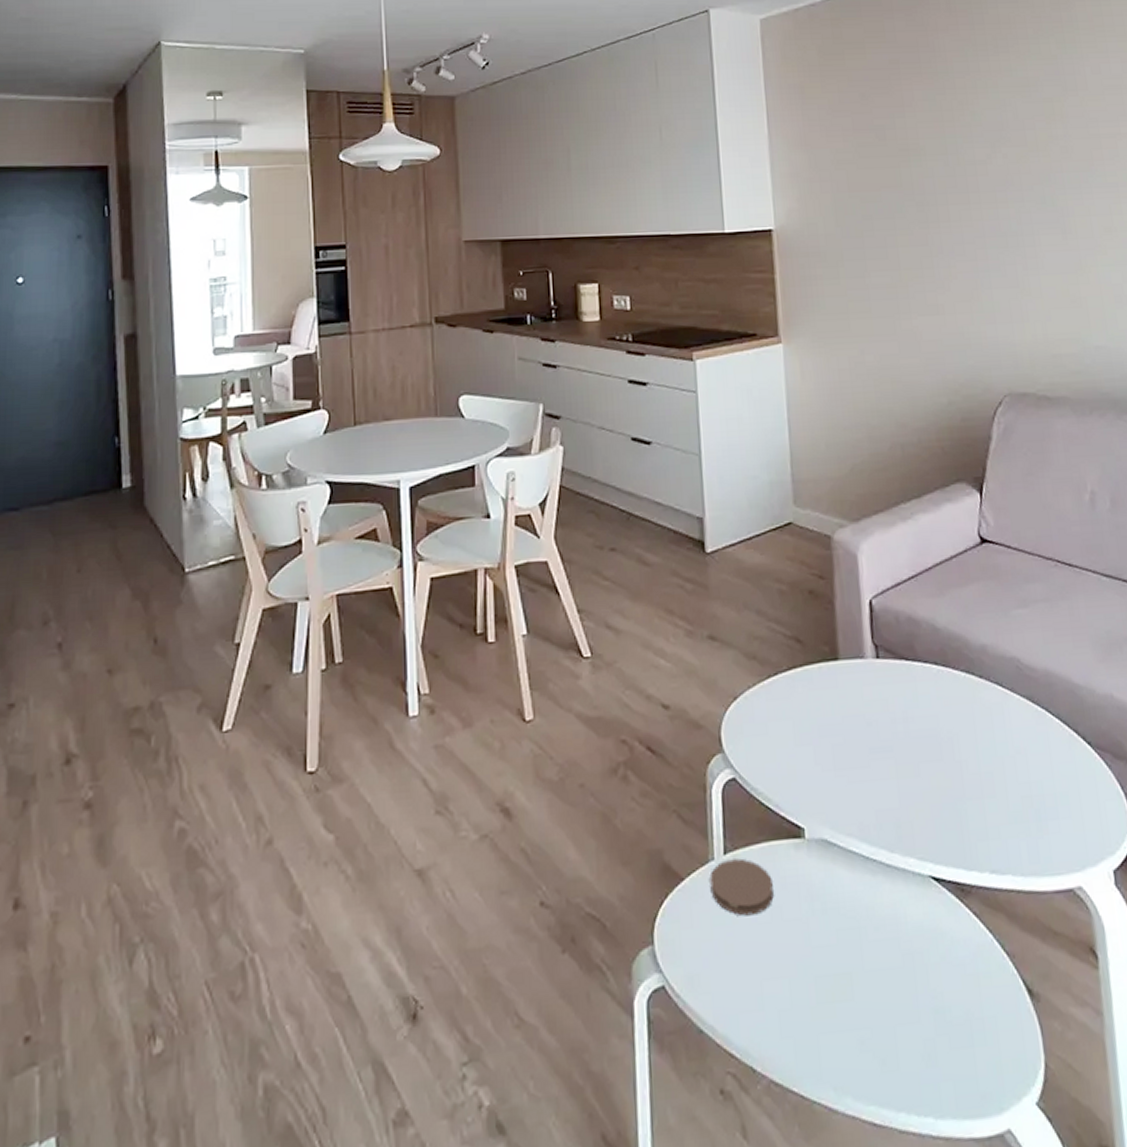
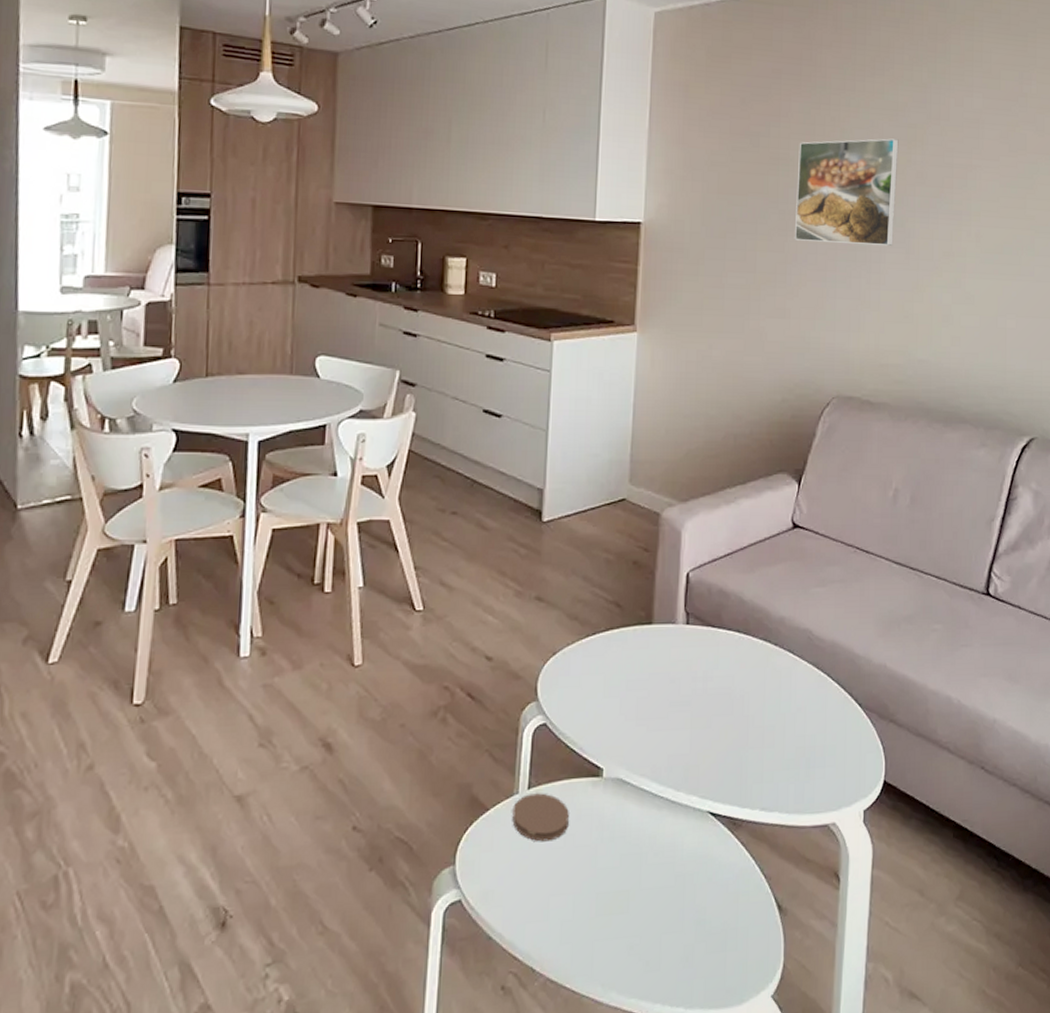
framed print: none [928,115,1047,232] -> present [794,138,899,246]

